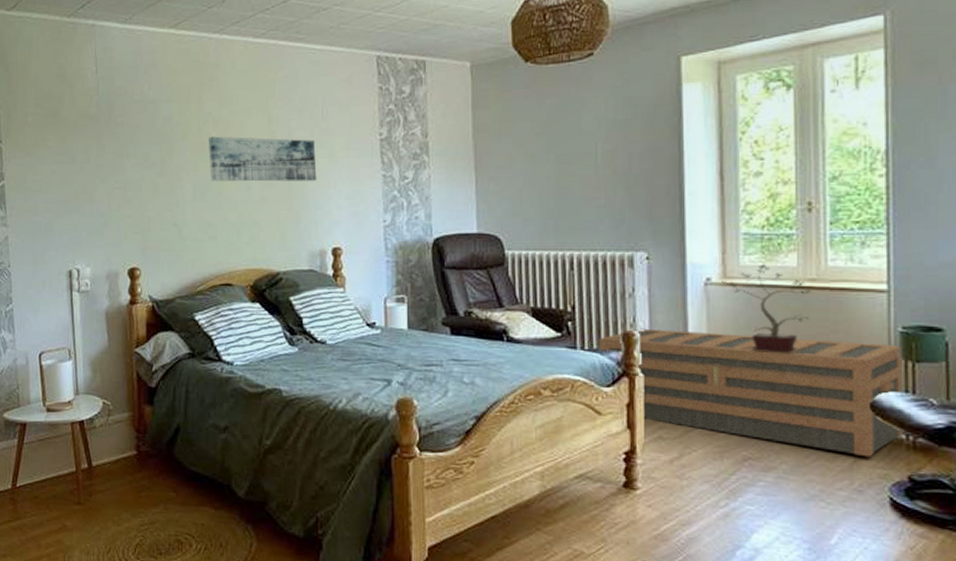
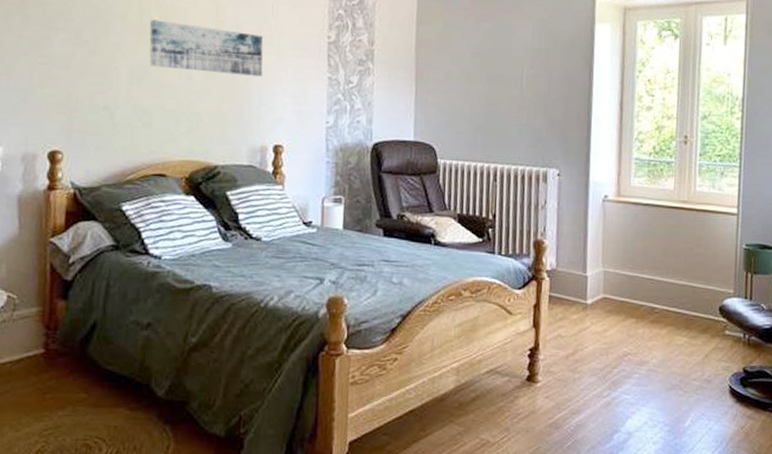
storage bench: present [598,328,904,458] -> none [513,237,745,353]
potted plant: present [722,264,812,354] -> none [616,186,683,264]

